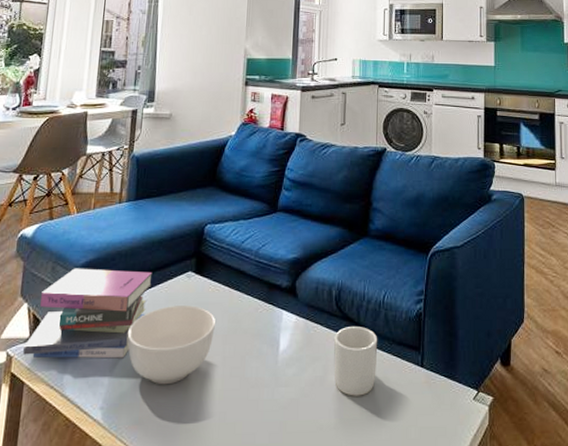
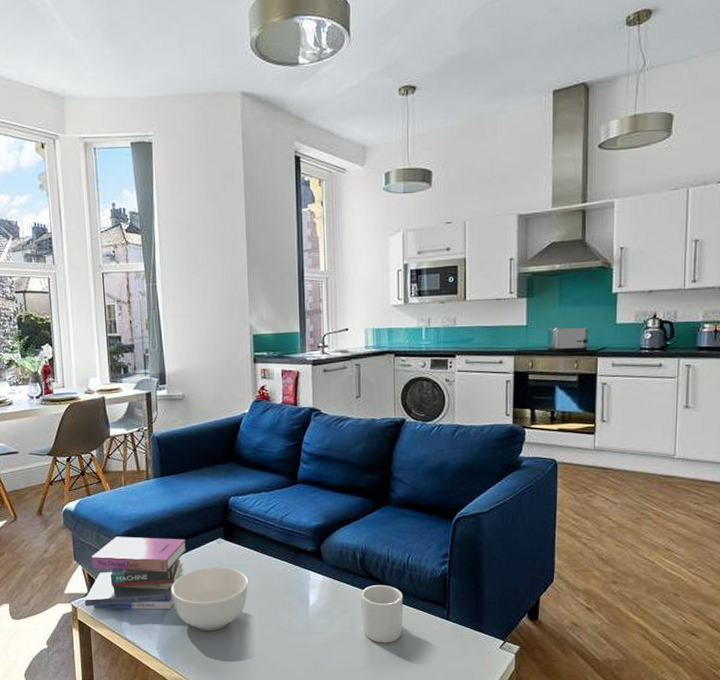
toaster: none [512,70,547,93] -> present [547,327,589,353]

